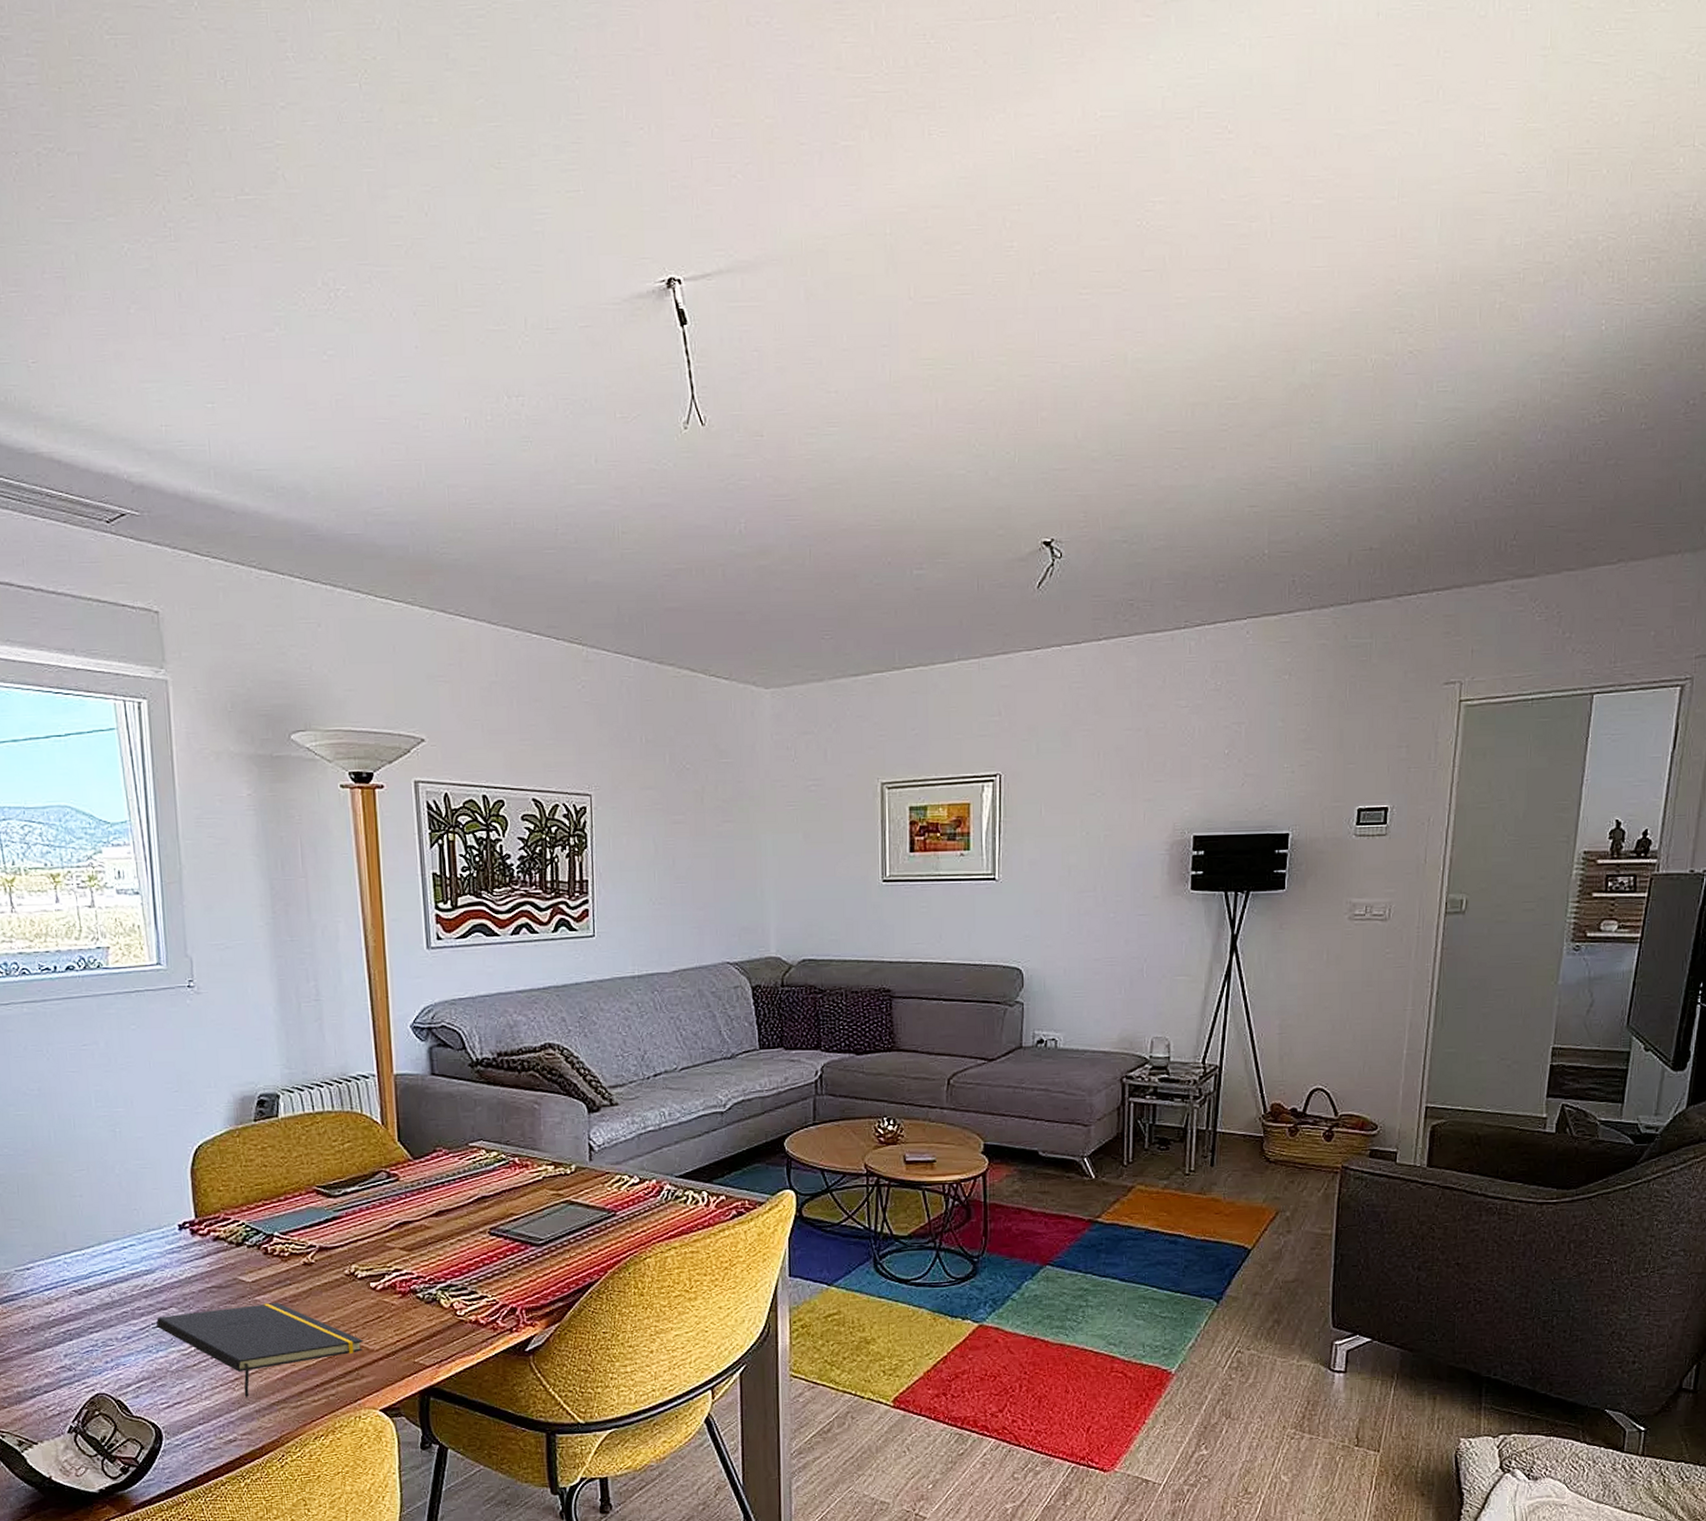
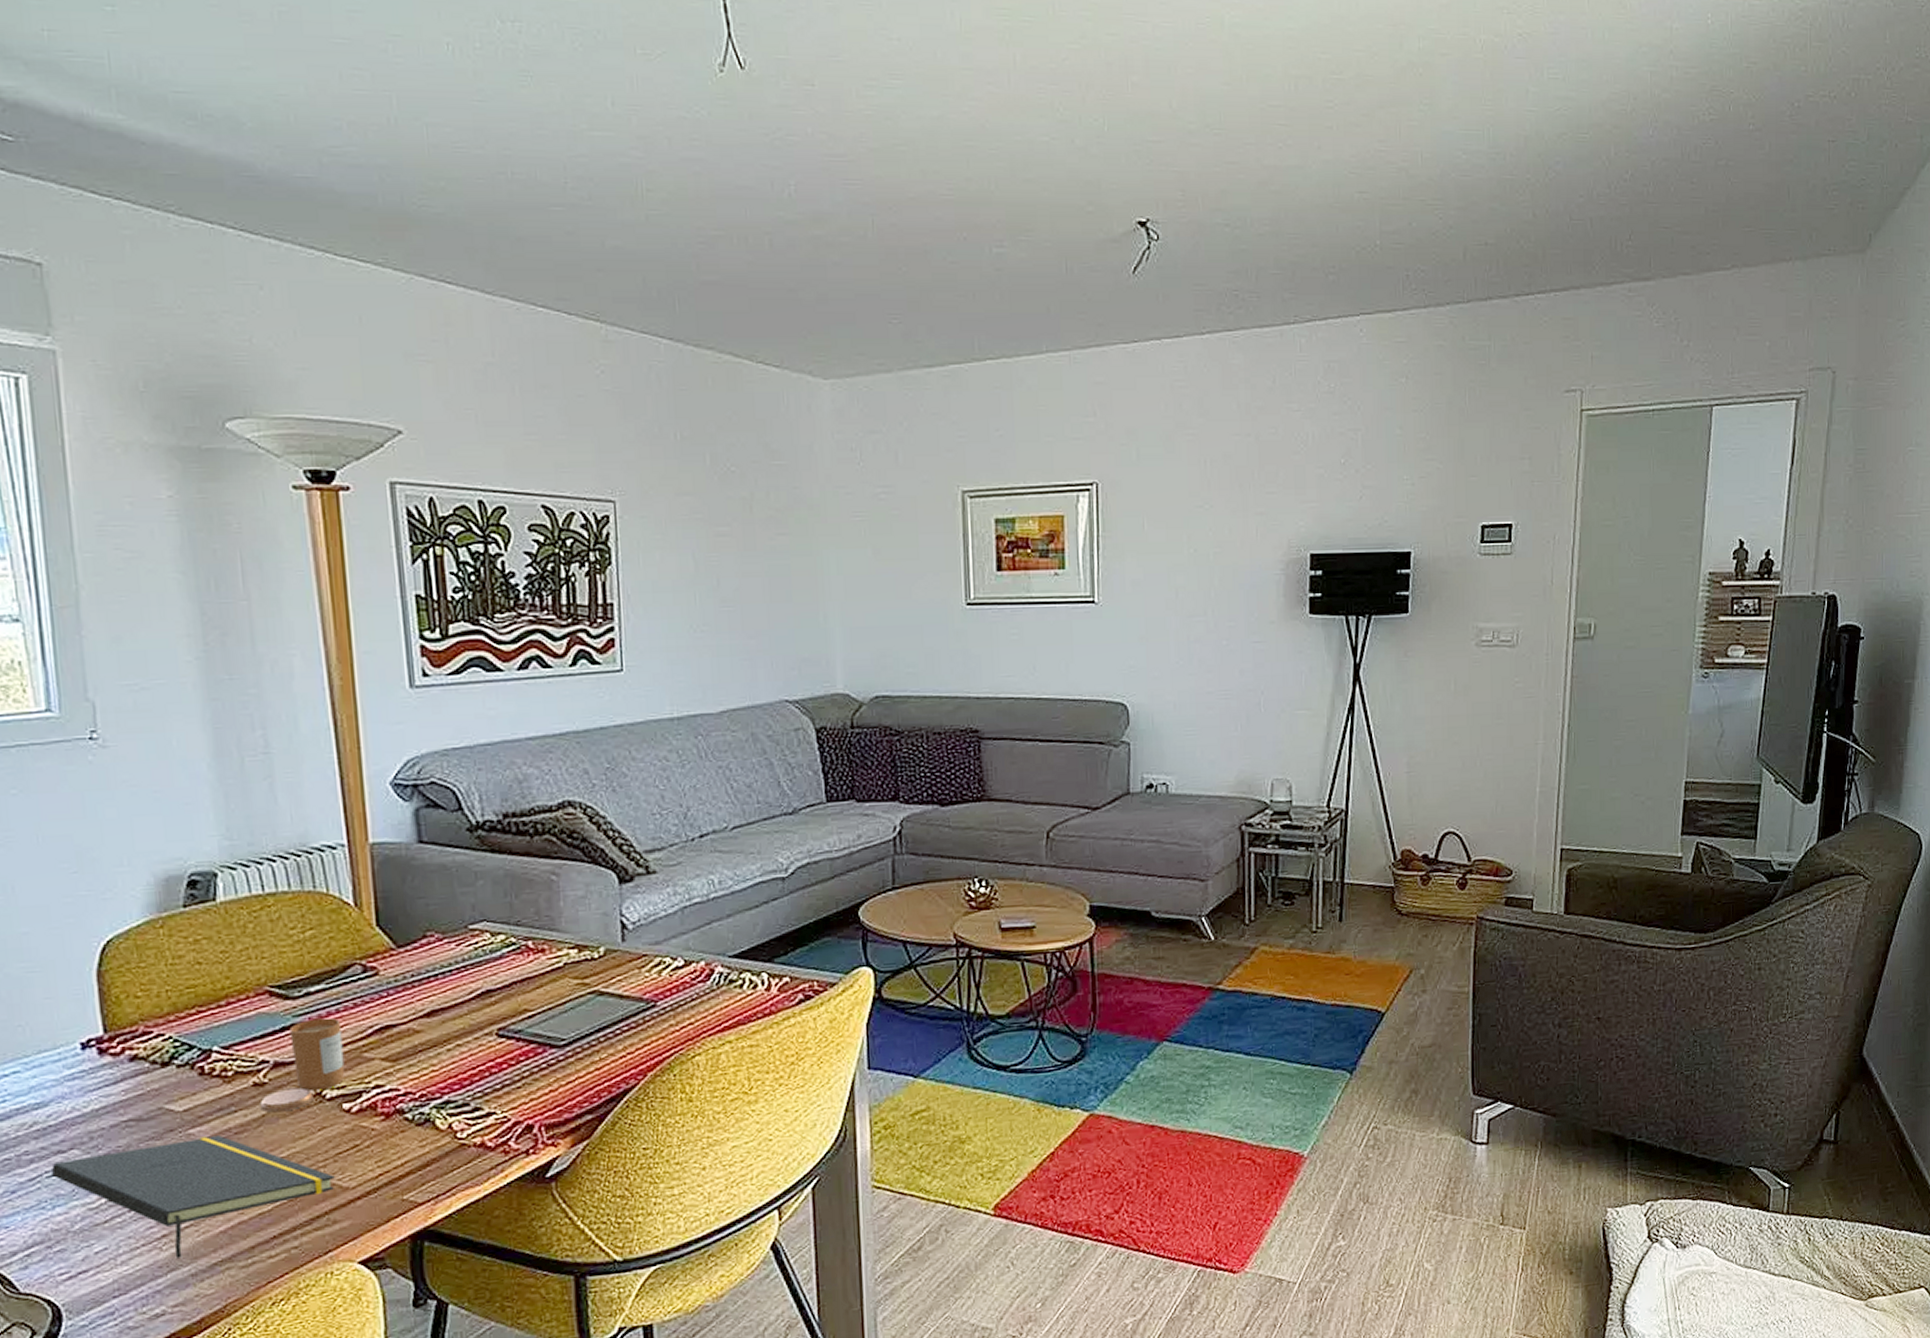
candle: none [308,1213,372,1287] -> present [260,1017,345,1113]

